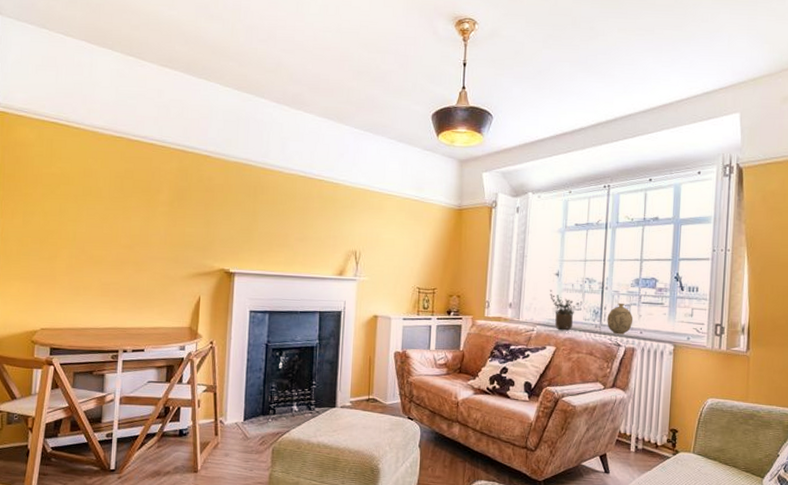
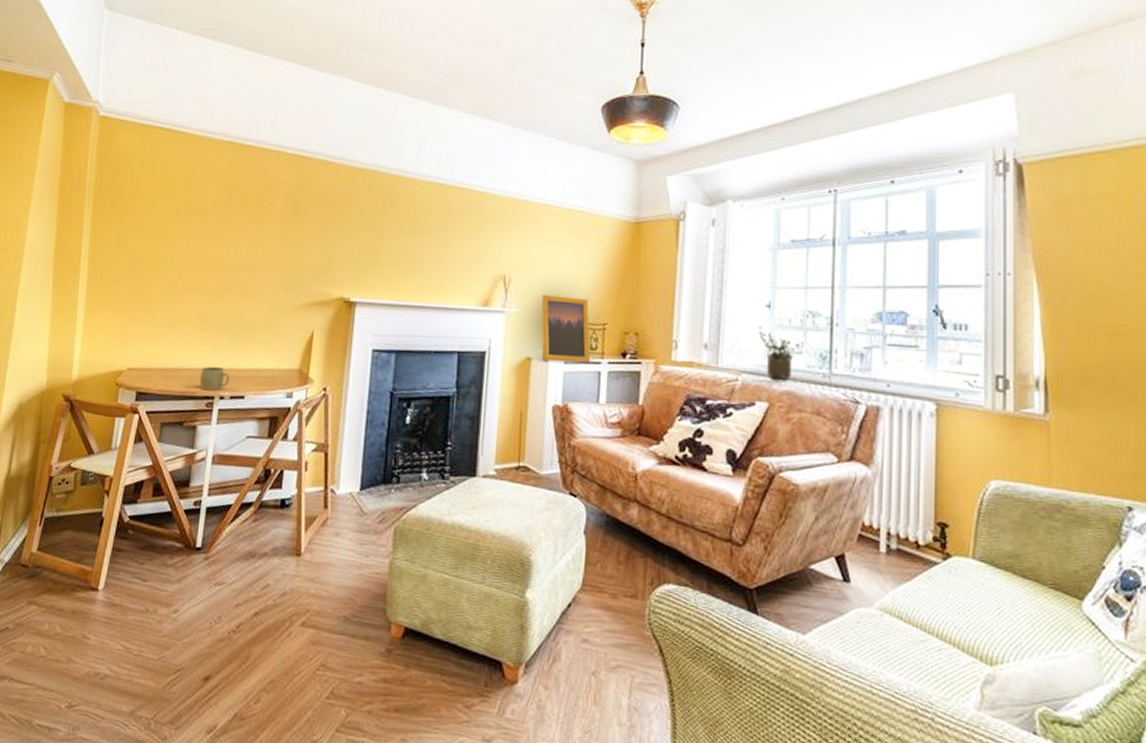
mug: none [104,326,131,346] -> present [199,366,230,392]
picture frame: none [385,266,423,320] -> present [541,295,590,364]
decorative vase: present [607,302,633,335] -> none [839,344,877,388]

